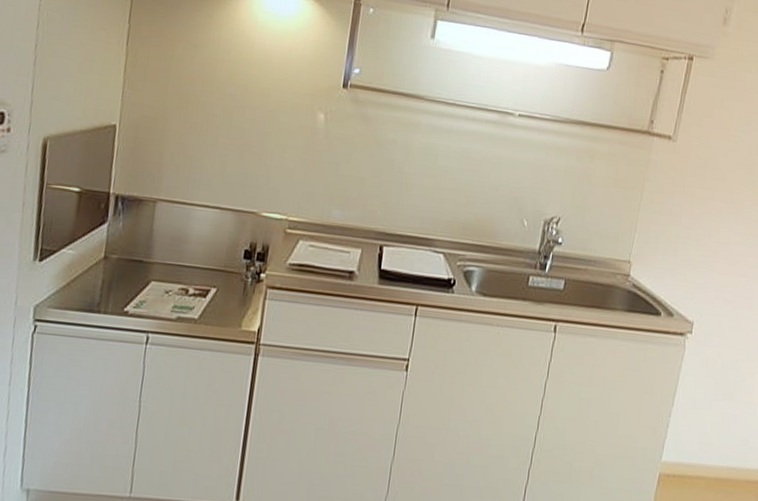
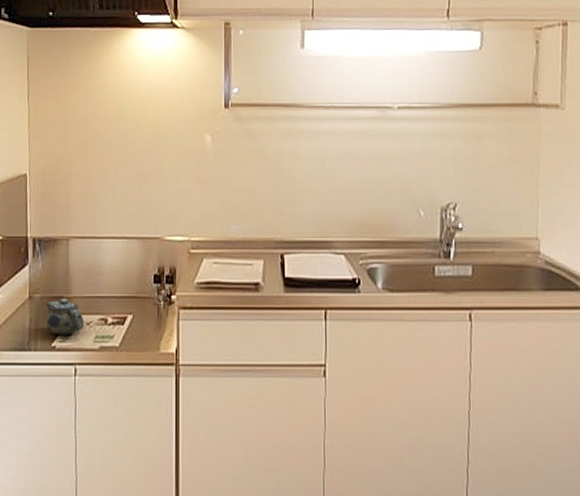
teapot: none [120,263,164,302] -> present [46,299,85,335]

